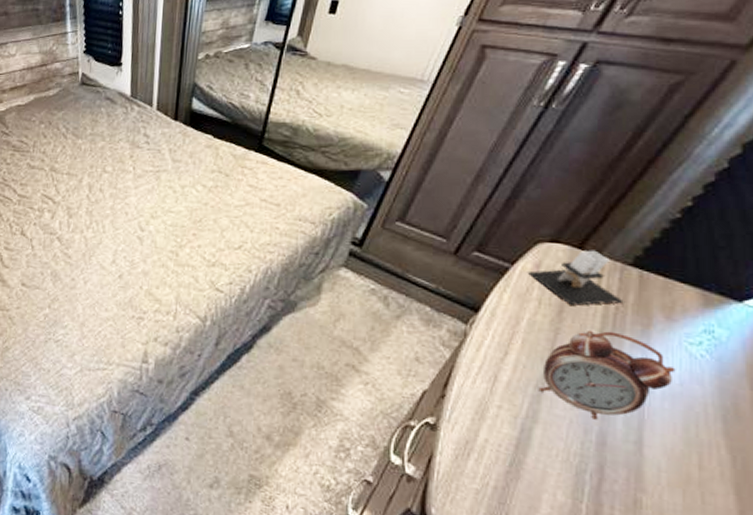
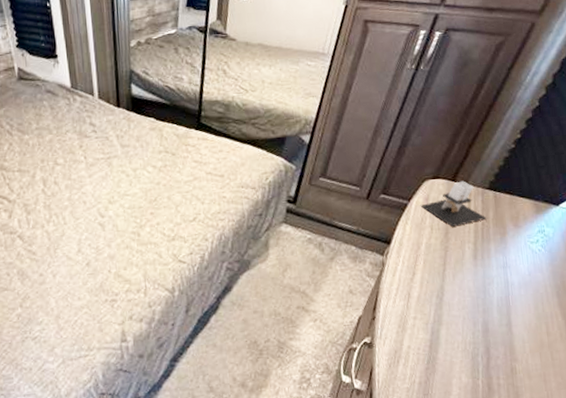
alarm clock: present [540,330,676,420] -> none [440,242,525,313]

